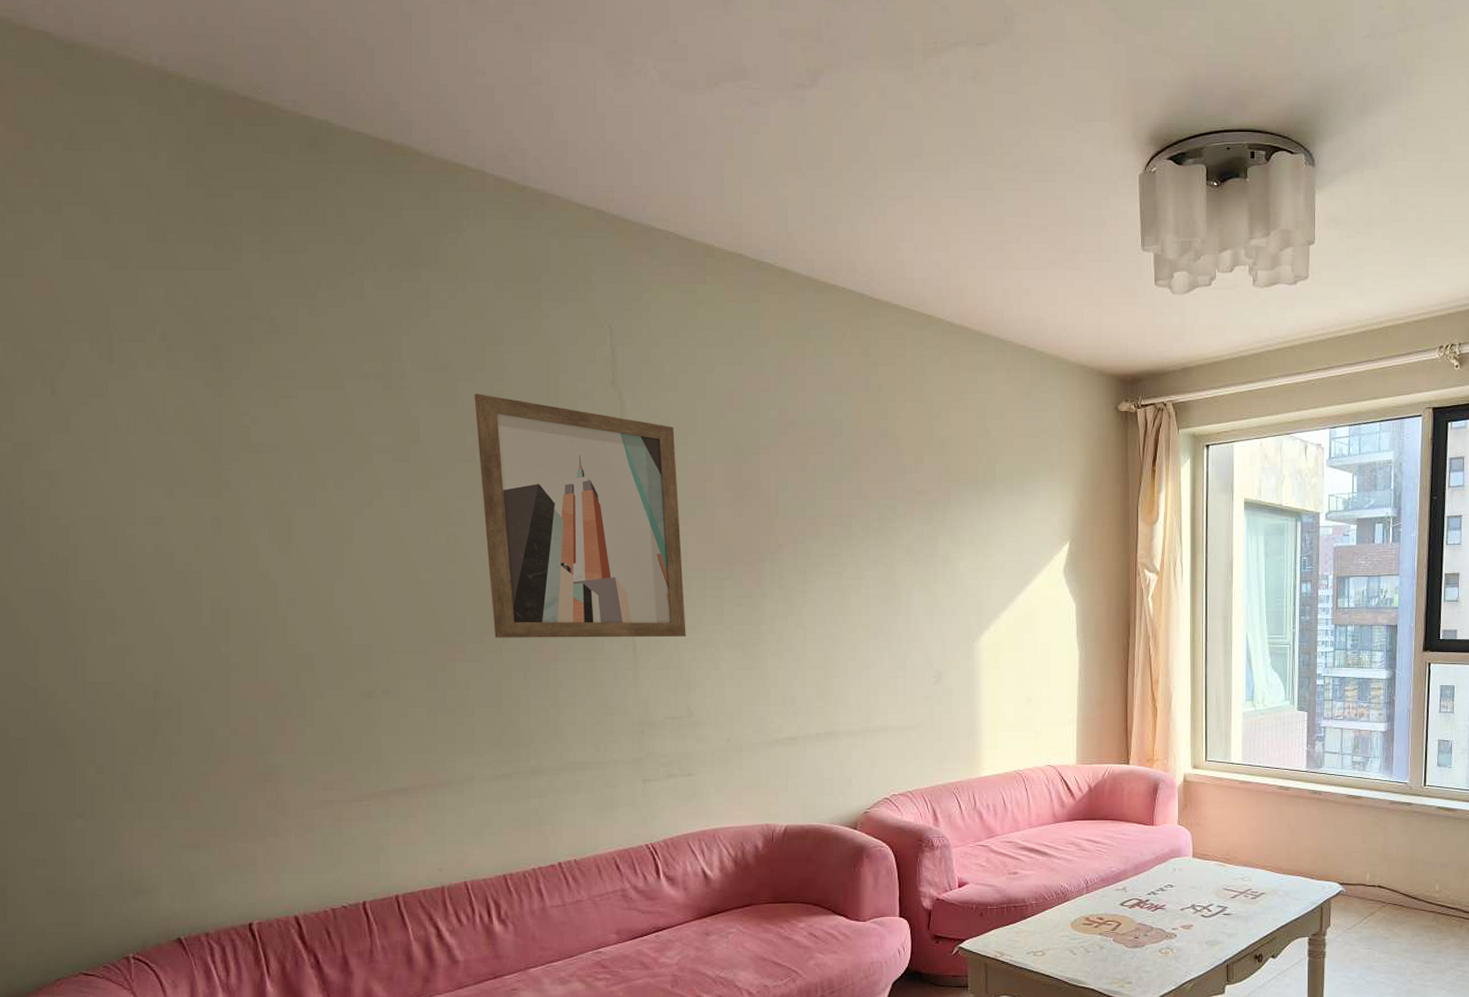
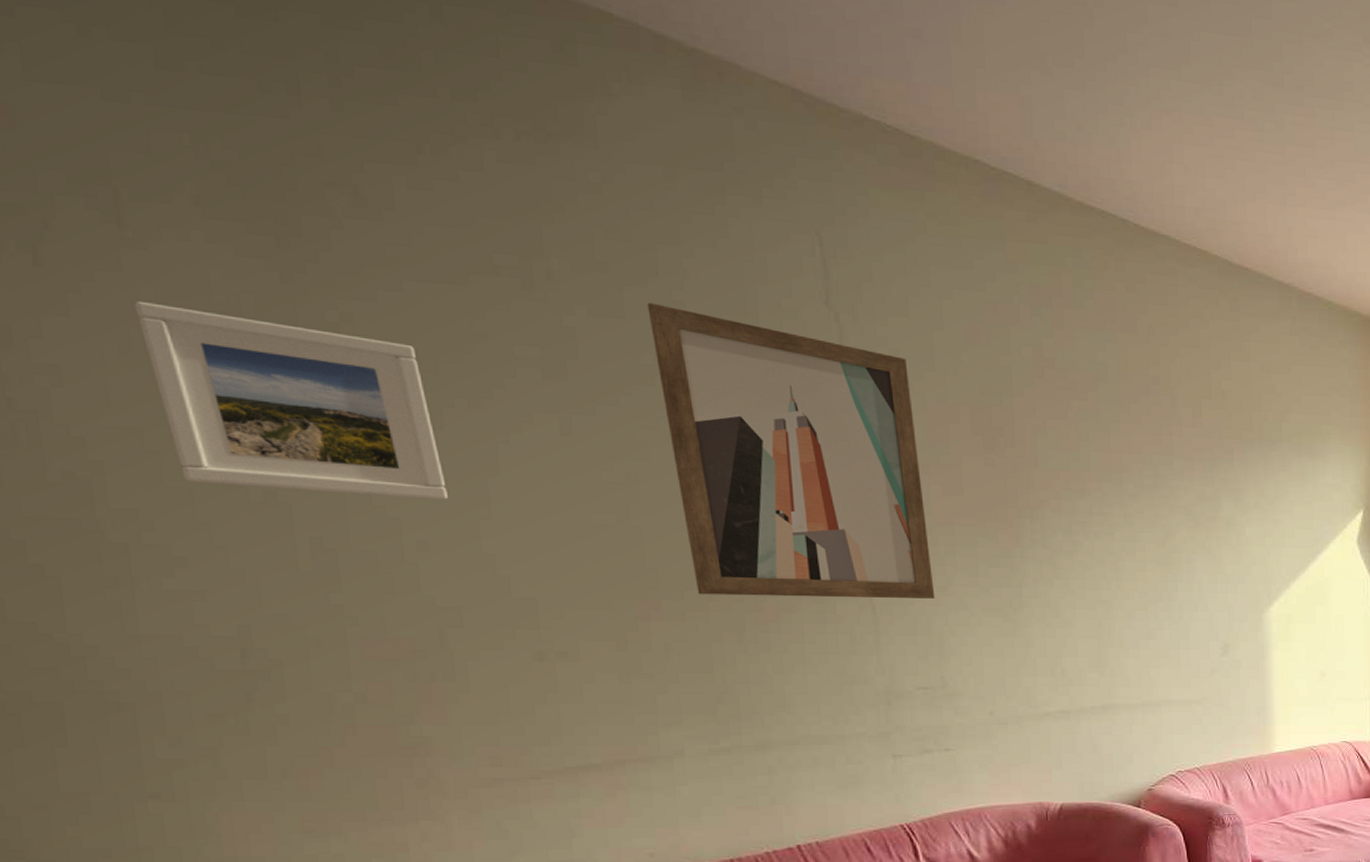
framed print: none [113,418,313,564] -> present [134,300,448,500]

